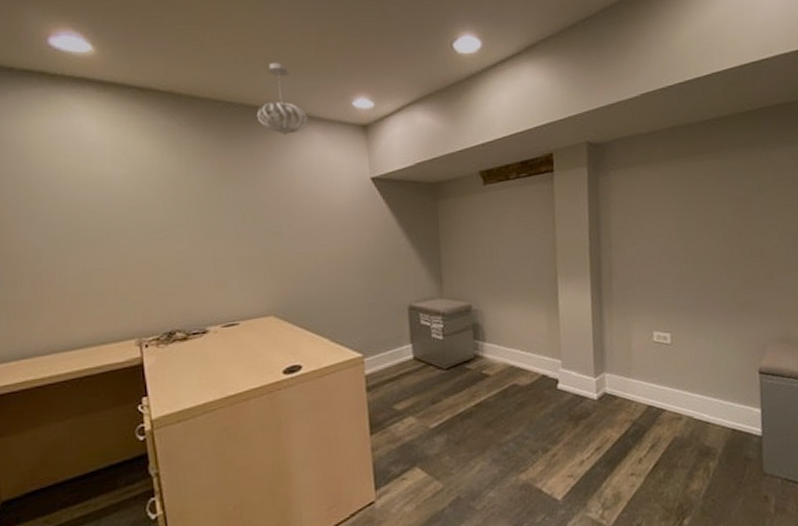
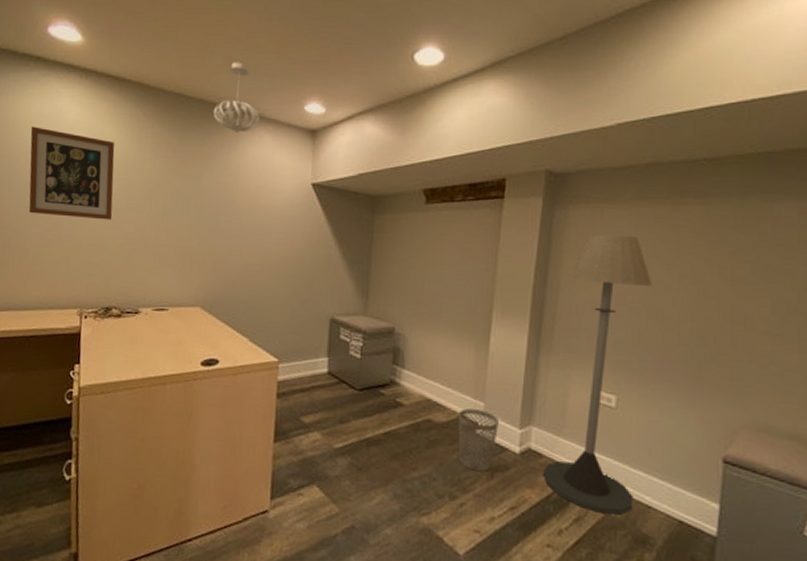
wall art: none [46,149,161,245] -> present [28,126,115,220]
wastebasket: none [540,366,577,423] -> present [458,408,499,472]
floor lamp: none [618,192,695,437] -> present [542,234,653,515]

